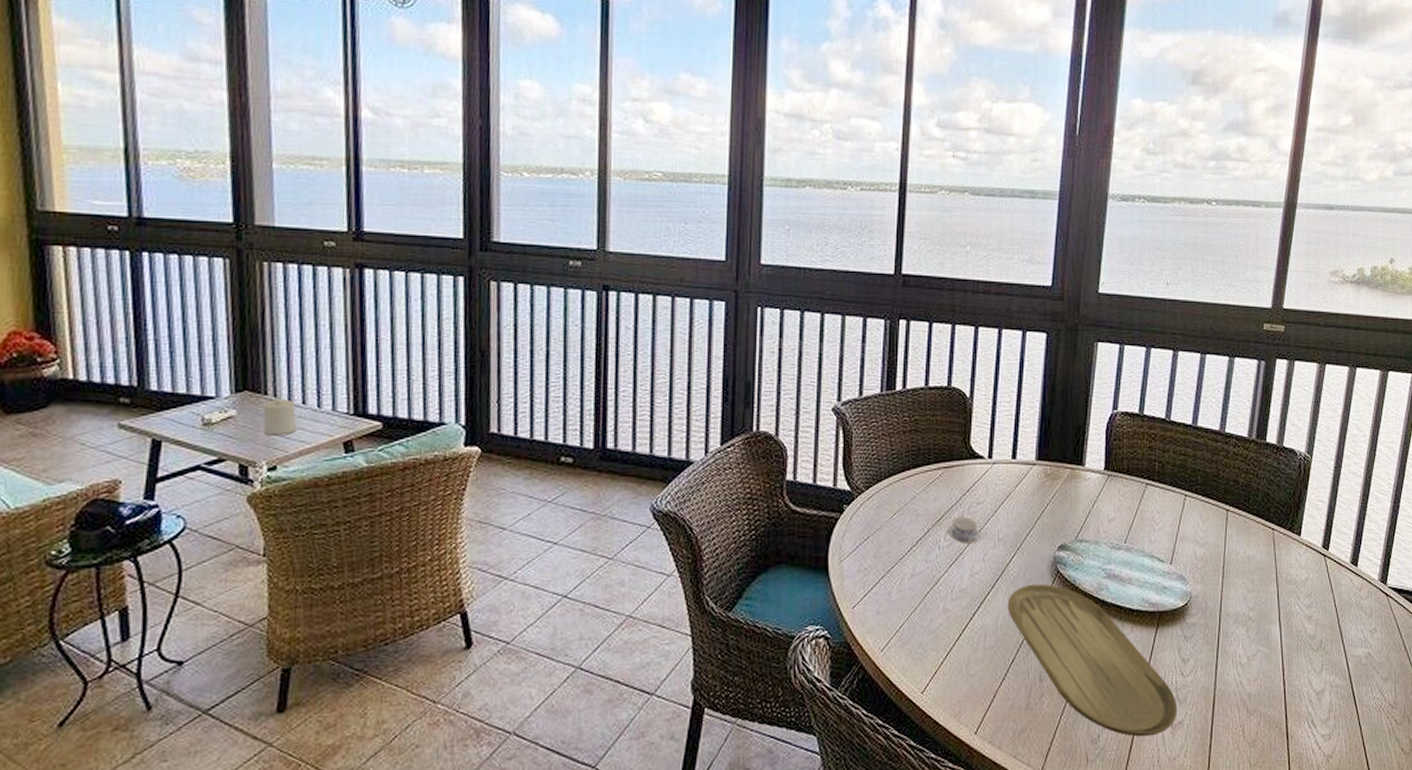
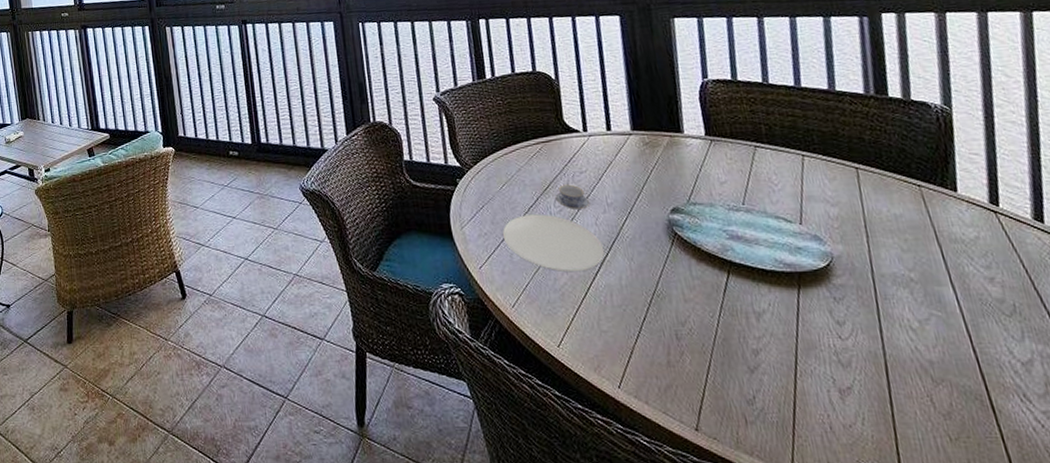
candle: present [262,397,298,436] -> none [38,121,59,148]
plate: none [884,548,987,613] -> present [502,214,605,273]
placemat: present [1007,583,1178,737] -> none [628,245,844,401]

